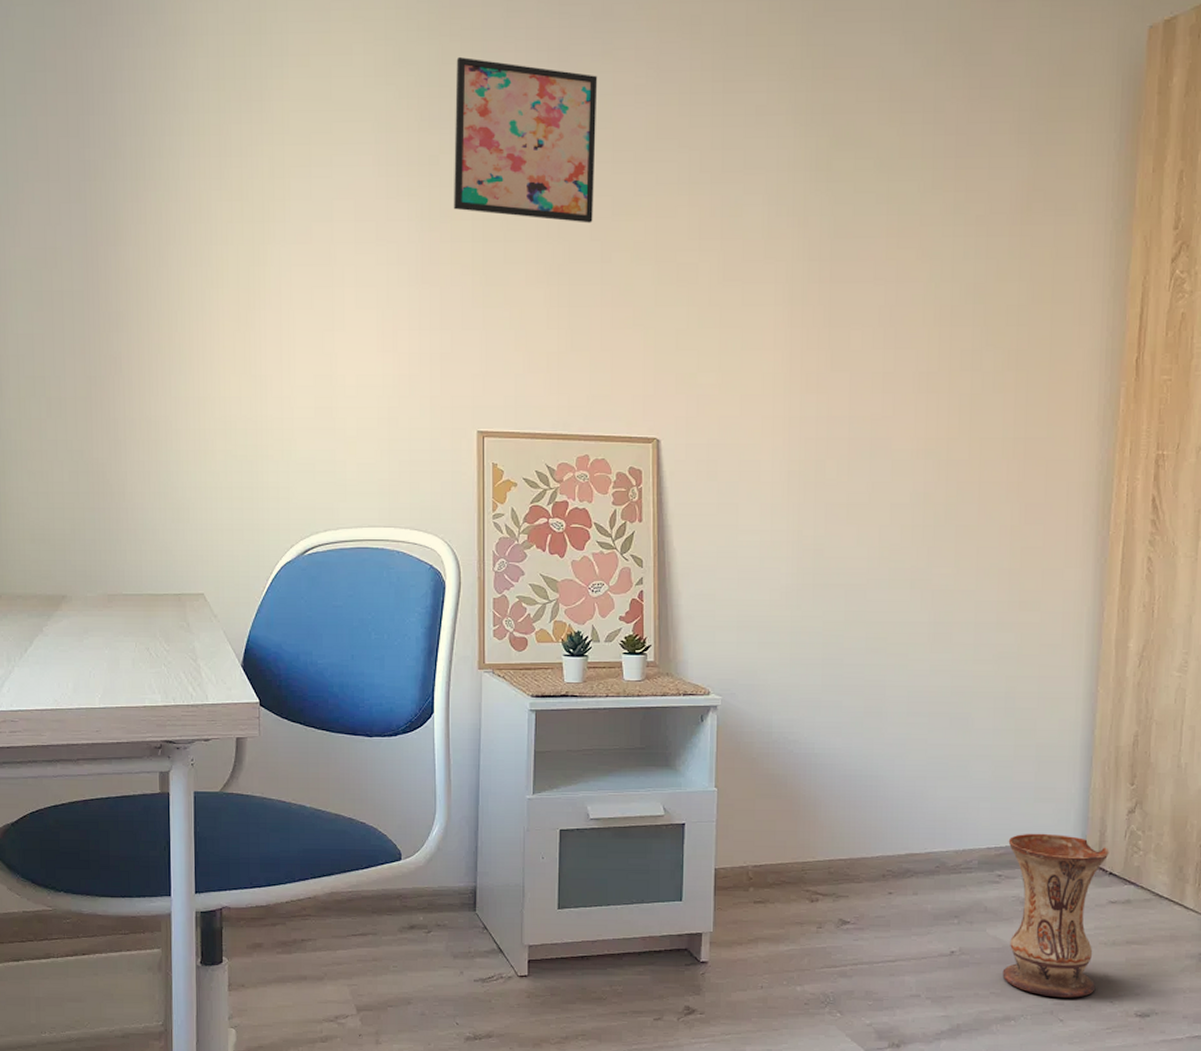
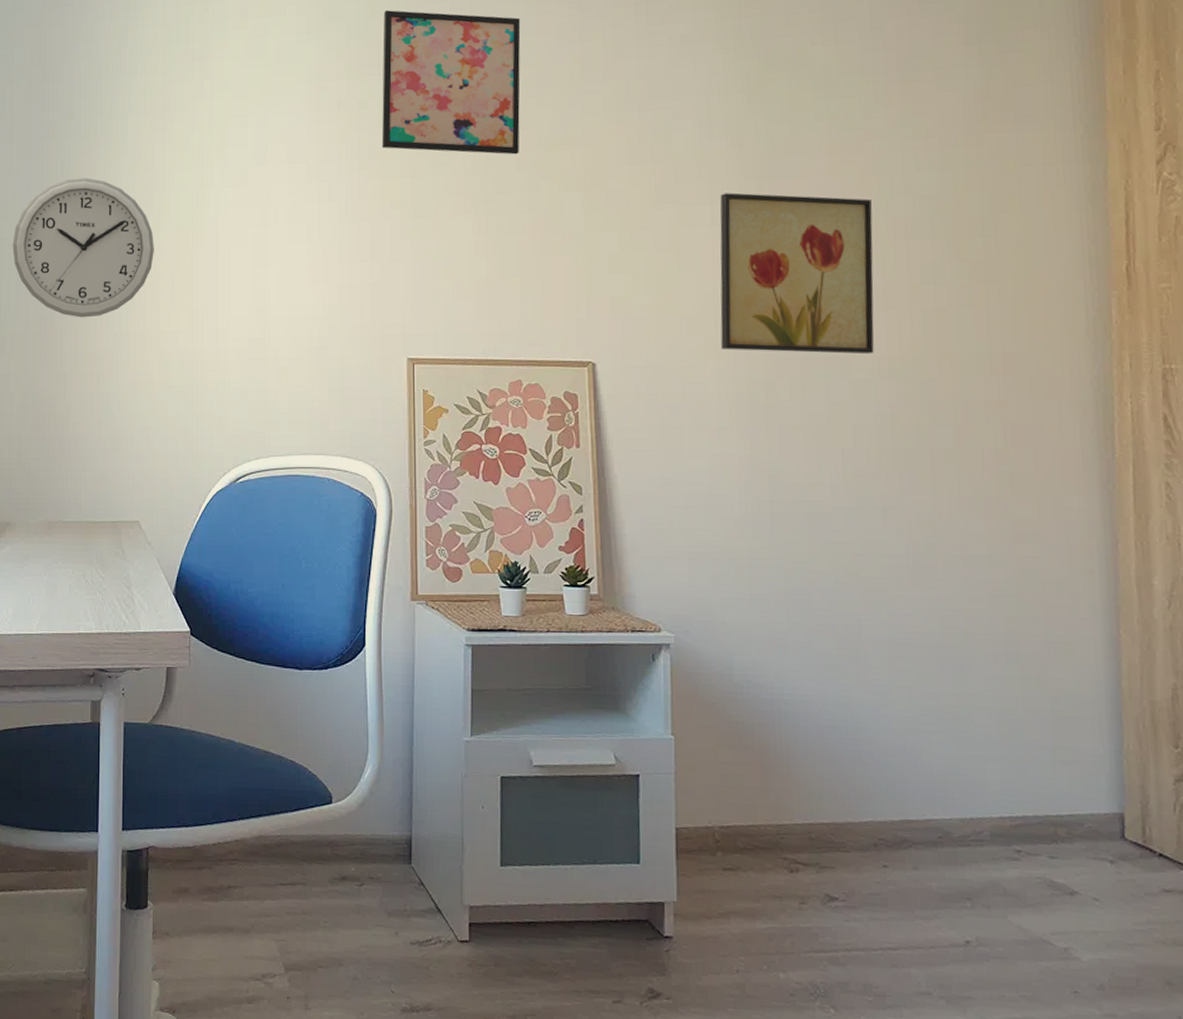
wall clock: none [54,226,213,381] -> present [12,177,154,318]
wall art: none [778,273,922,436] -> present [720,192,874,355]
vase: present [1002,833,1109,998] -> none [1025,801,1157,1010]

